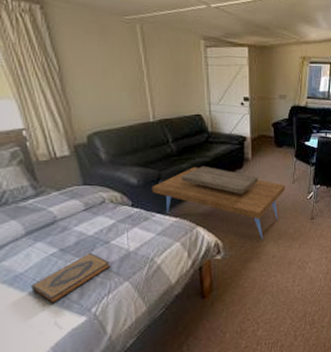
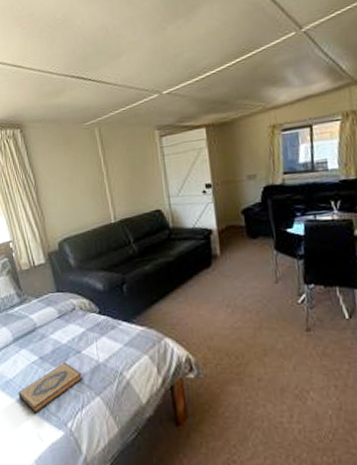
coffee table: present [151,166,285,240] -> none [116,266,266,356]

